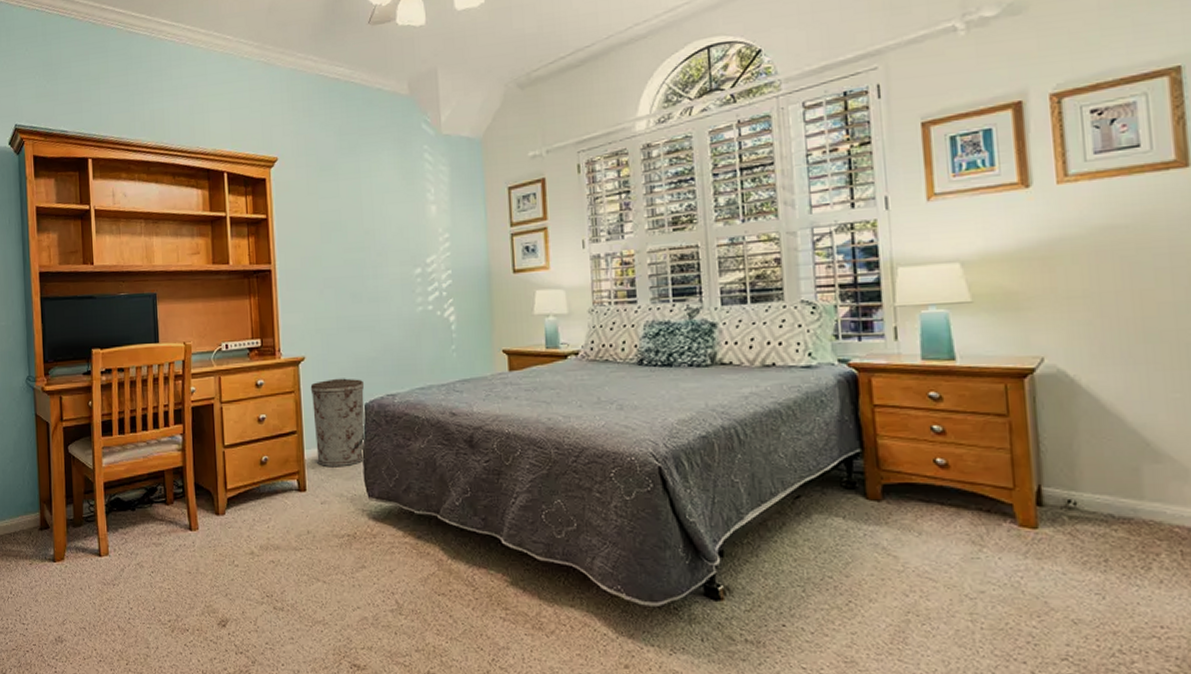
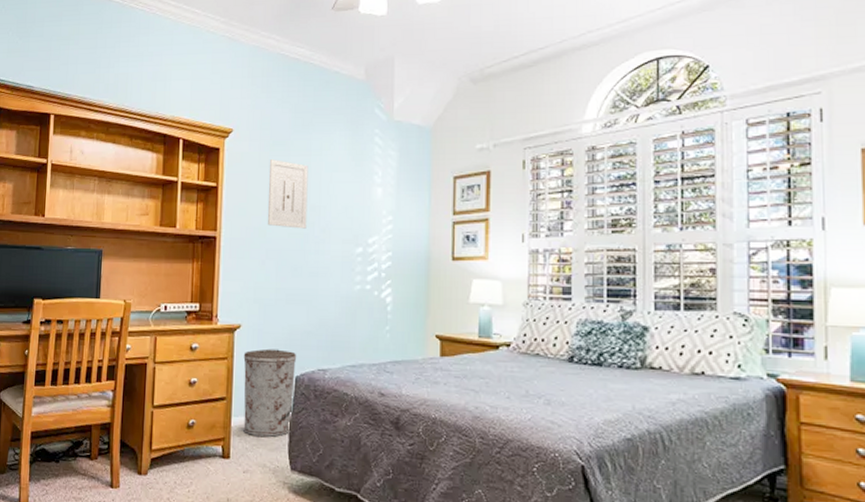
wall art: none [318,185,363,255] -> present [267,159,309,229]

